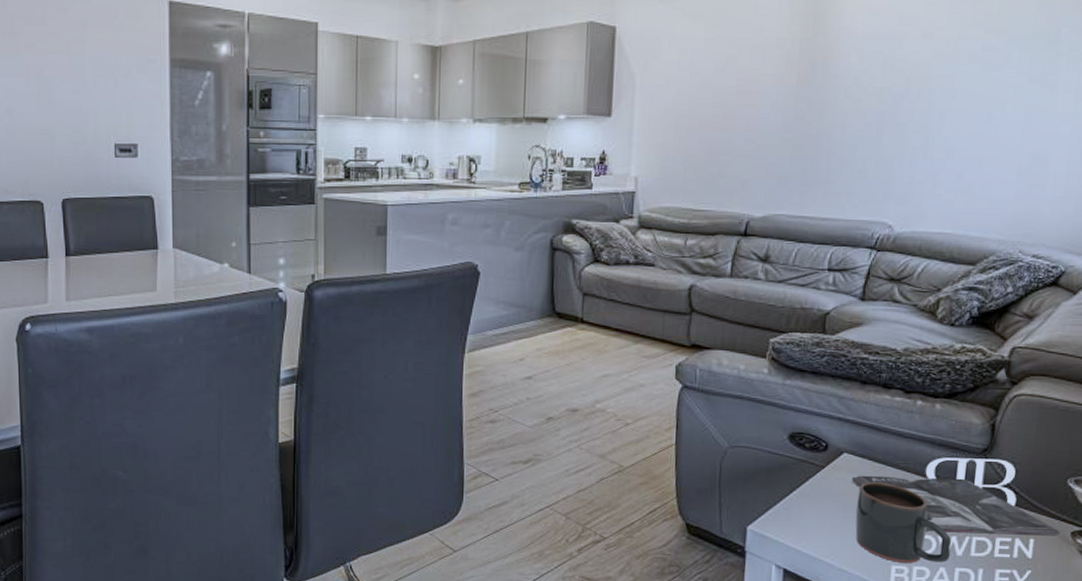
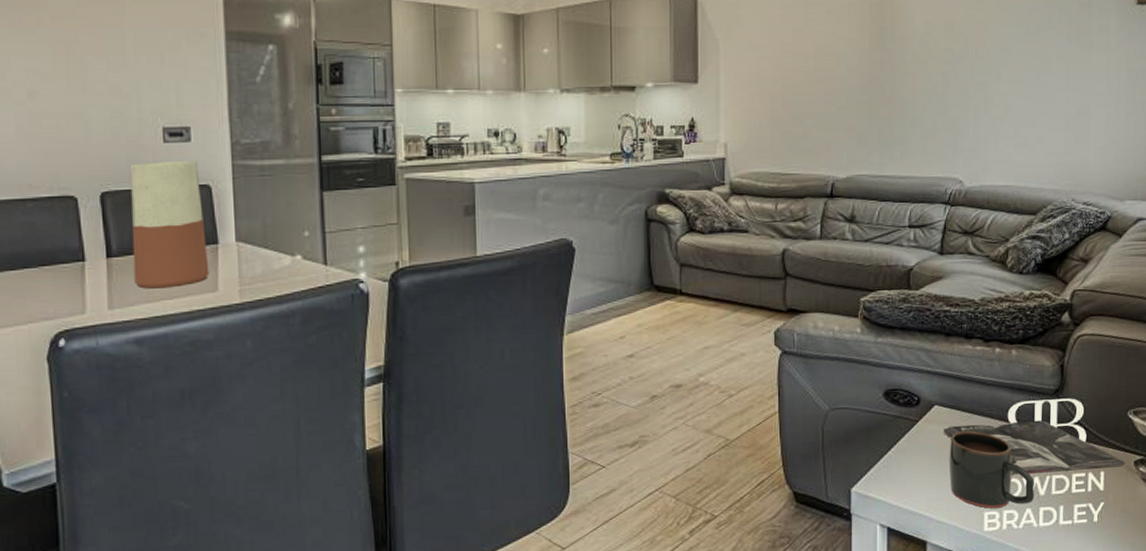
vase: none [86,174,150,286] -> present [130,161,209,289]

